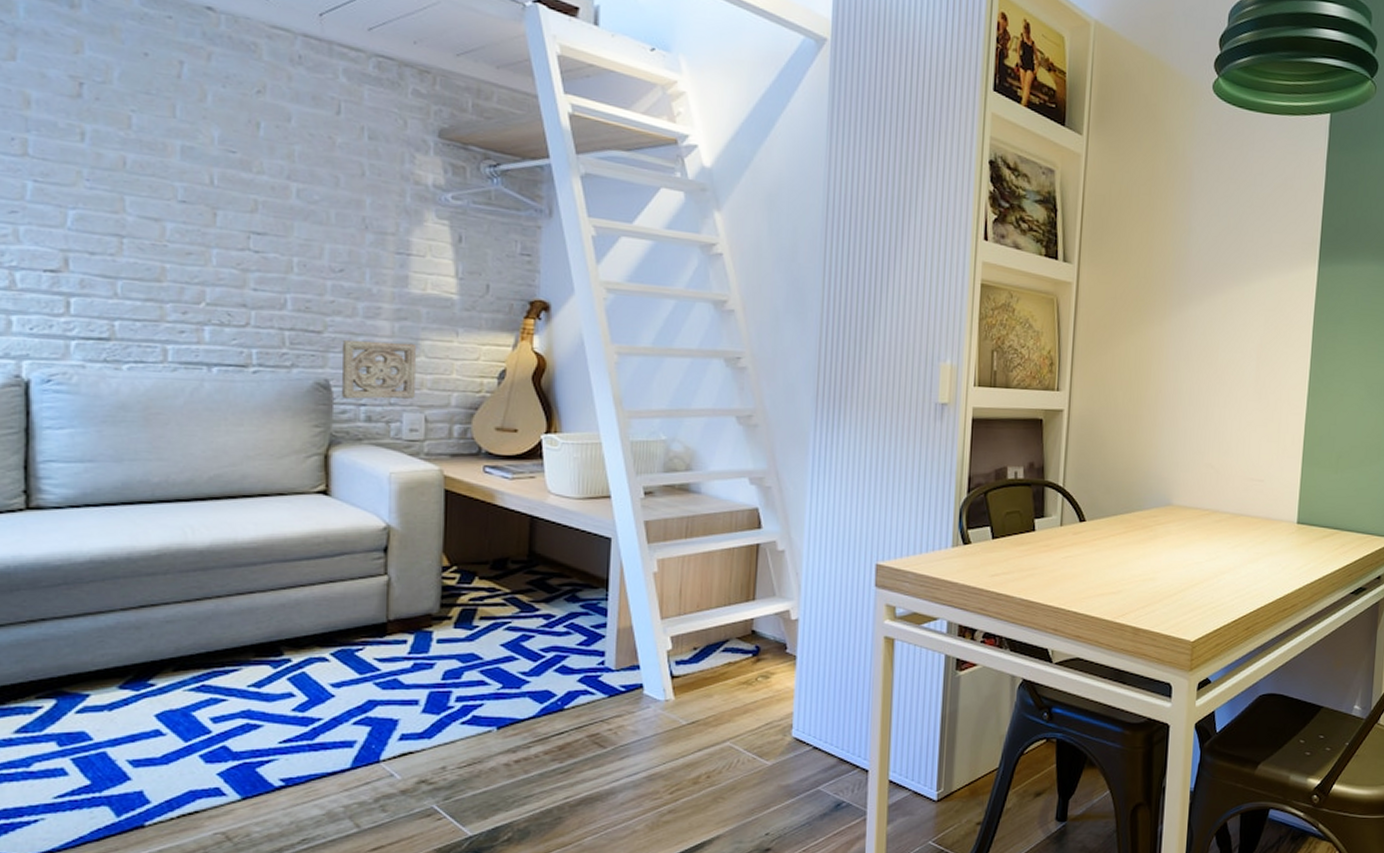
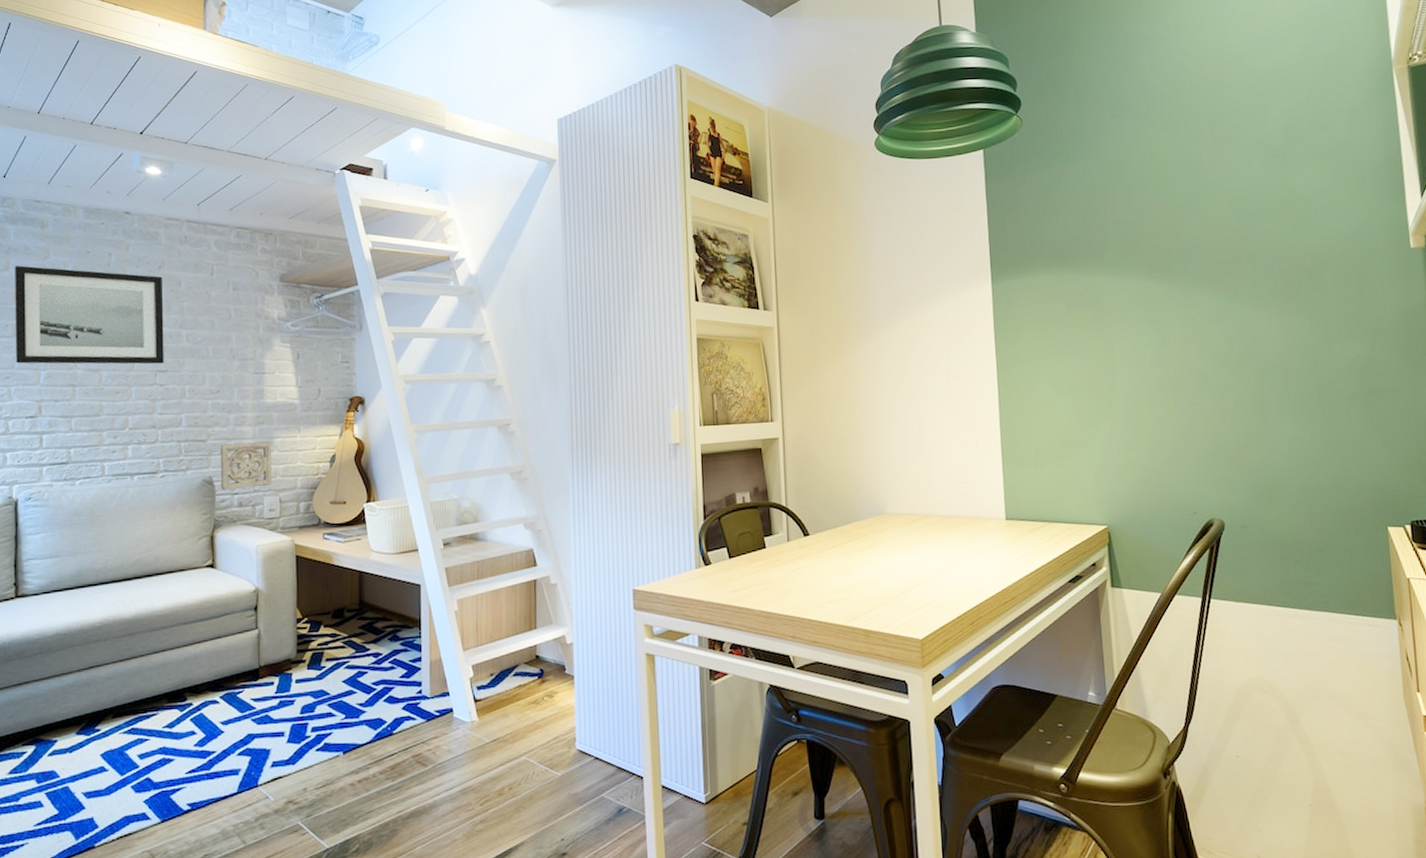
wall art: none [26,56,263,224] -> present [15,265,164,365]

